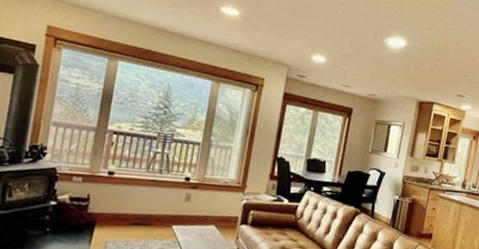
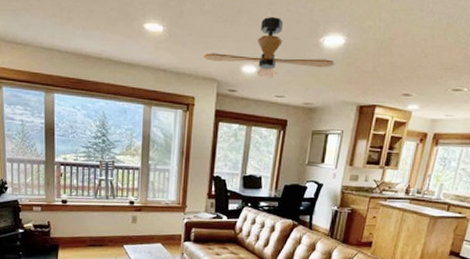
ceiling fan: none [276,15,398,69] -> present [204,16,336,79]

